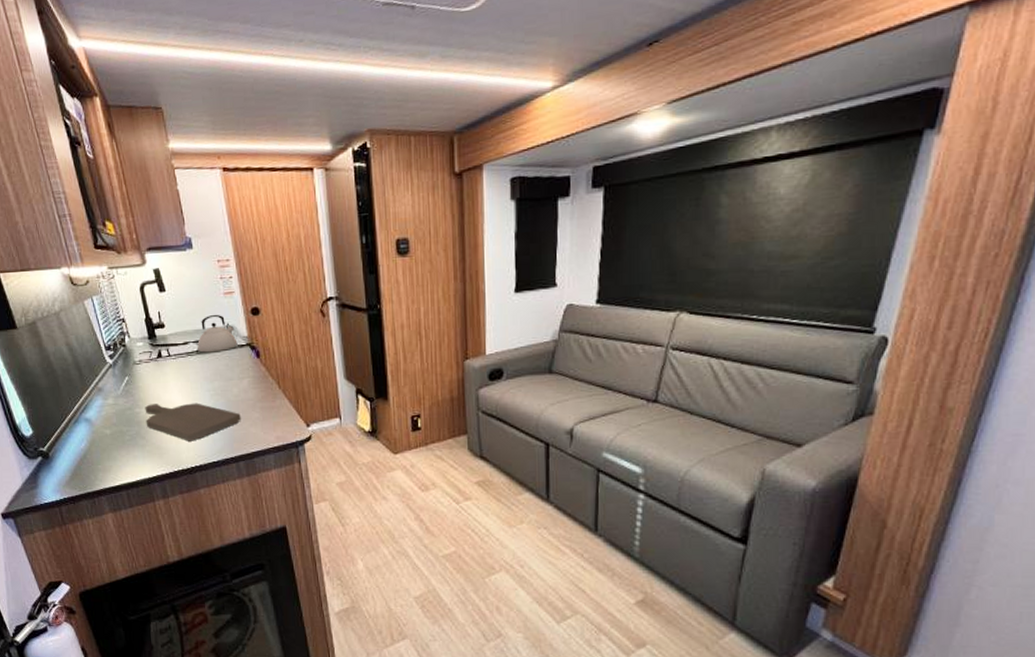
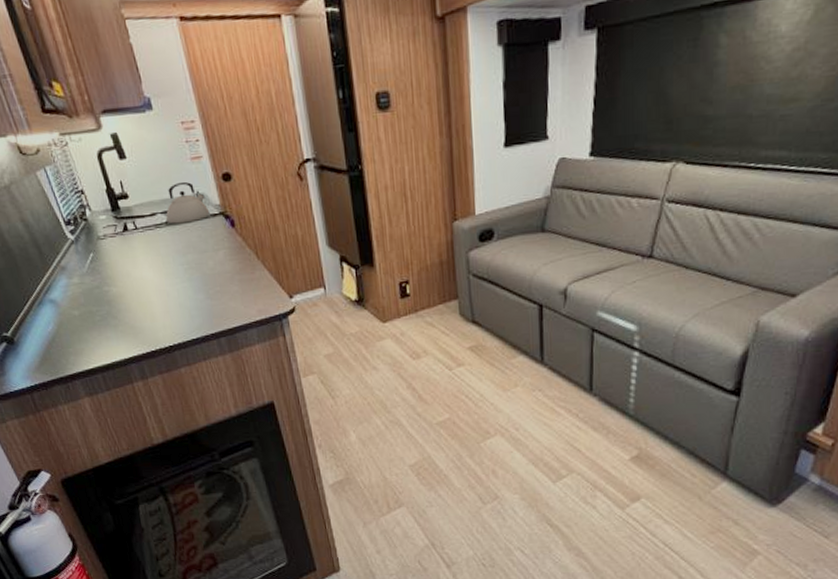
cutting board: present [145,403,241,441] -> none [114,278,219,319]

